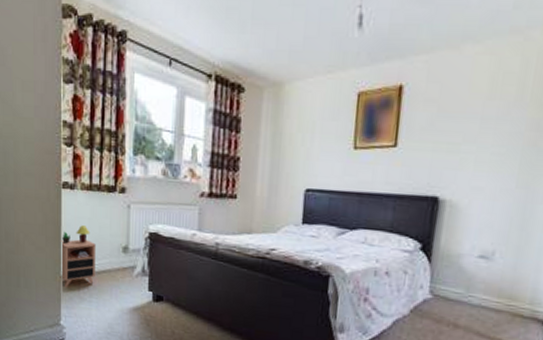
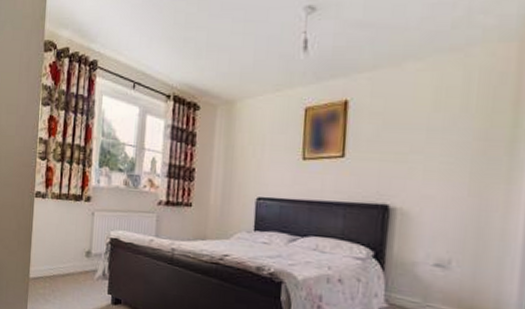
nightstand: present [60,225,96,287] -> none [28,231,62,289]

